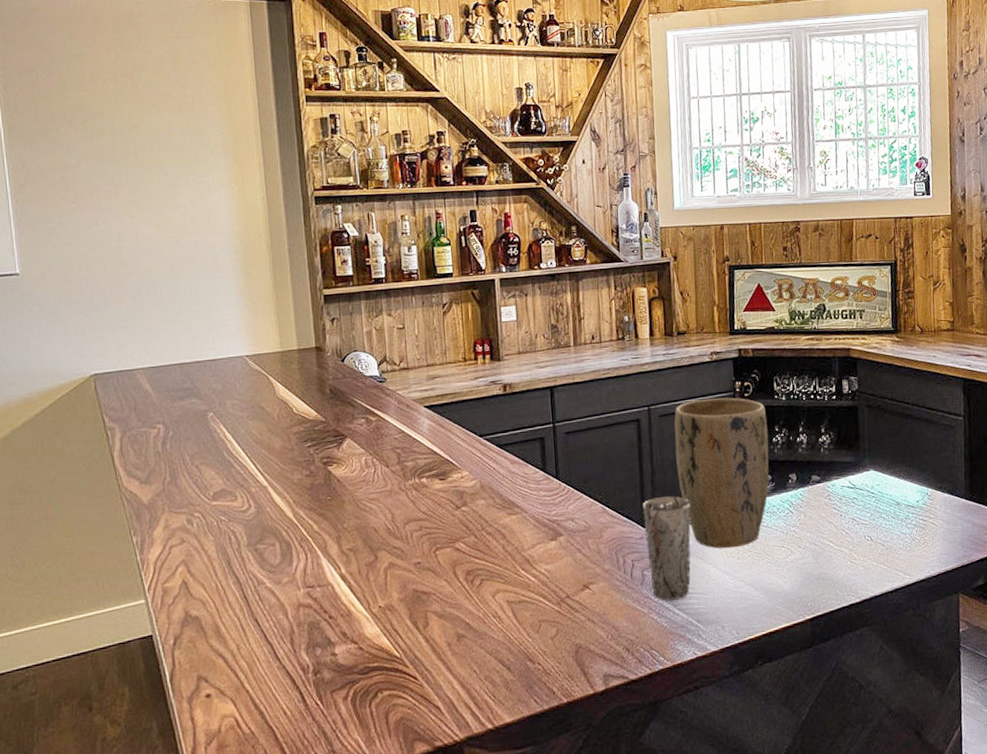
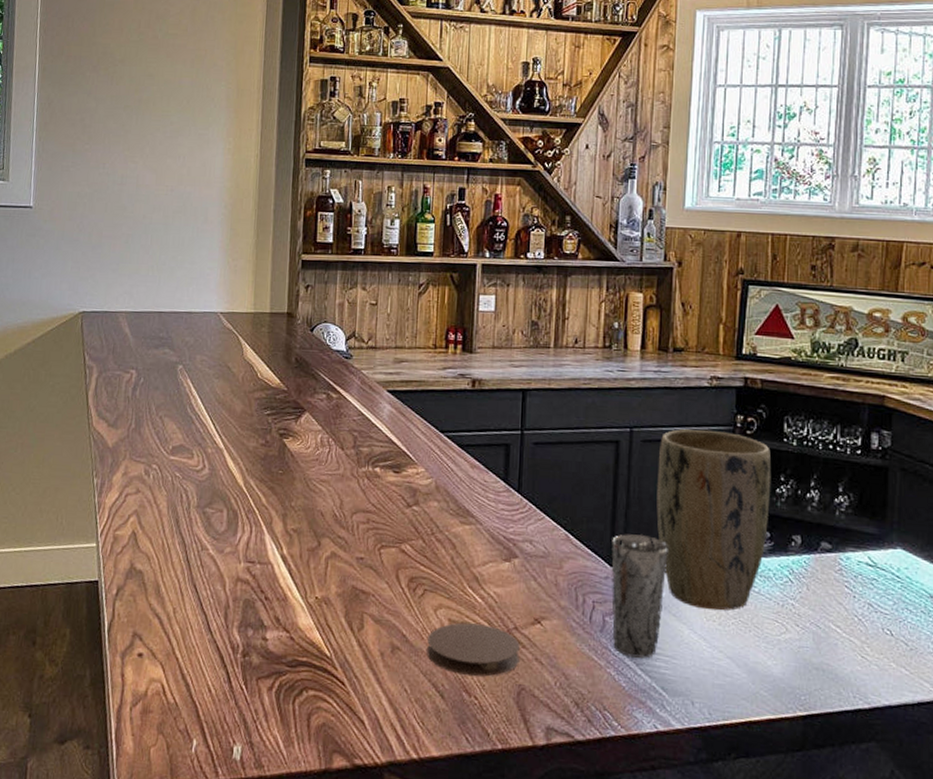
coaster: none [489,599,574,647] -> present [427,622,520,677]

